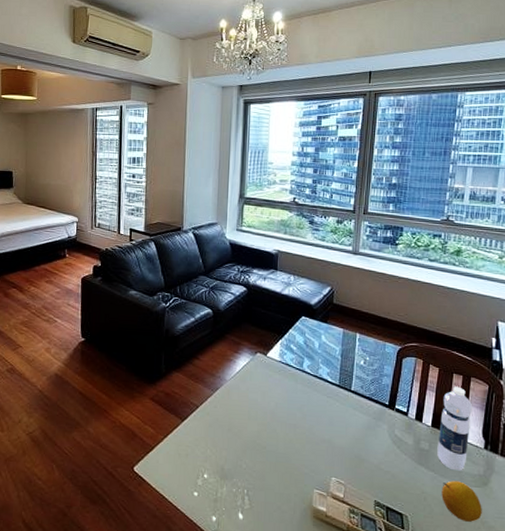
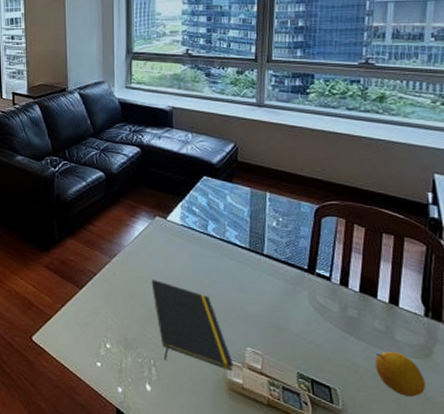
notepad: none [249,412,319,499] -> present [151,279,233,371]
water bottle: present [437,386,473,471] -> none [367,247,409,341]

